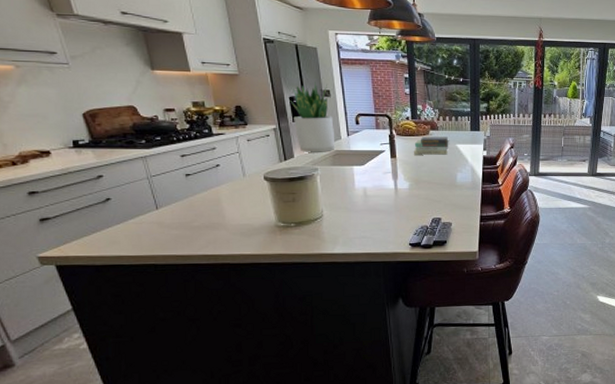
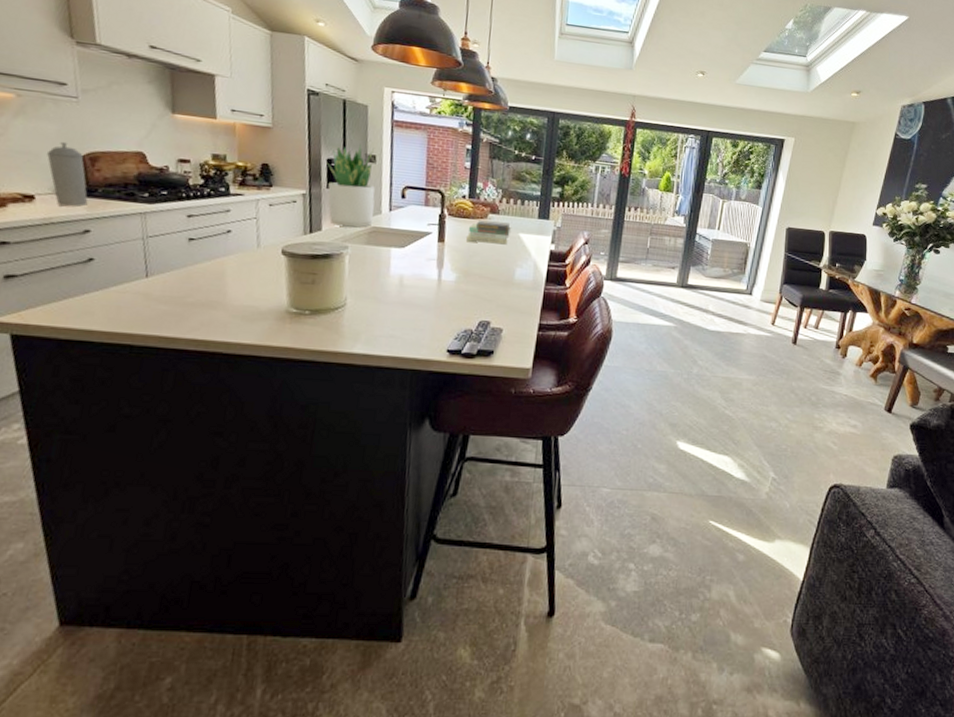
canister: none [53,103,96,158] -> present [47,141,88,208]

